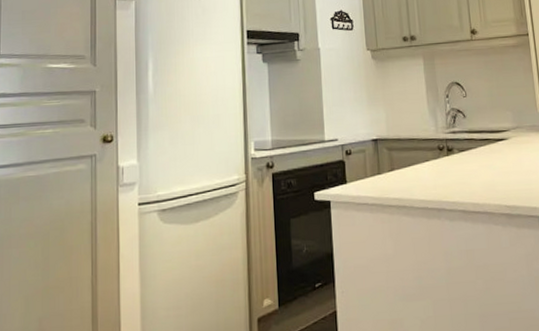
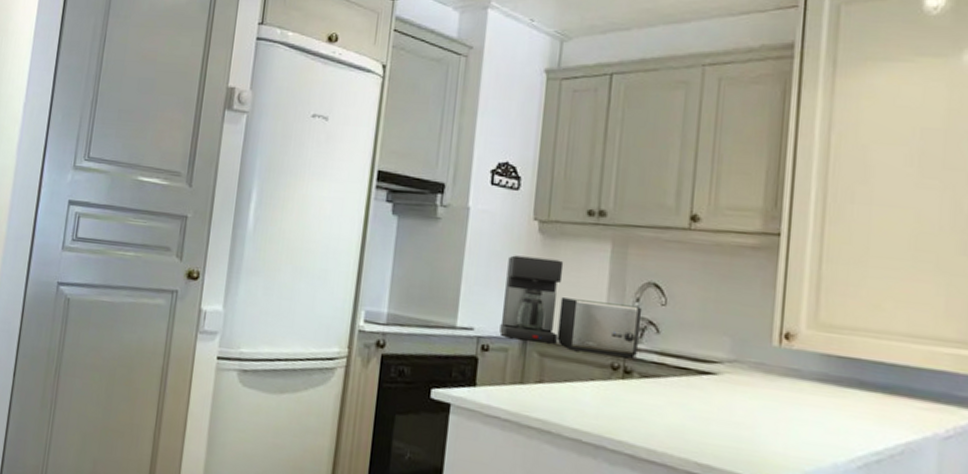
coffee maker: none [354,77,398,143] -> present [499,255,564,345]
toaster: none [395,101,454,143] -> present [557,297,643,359]

